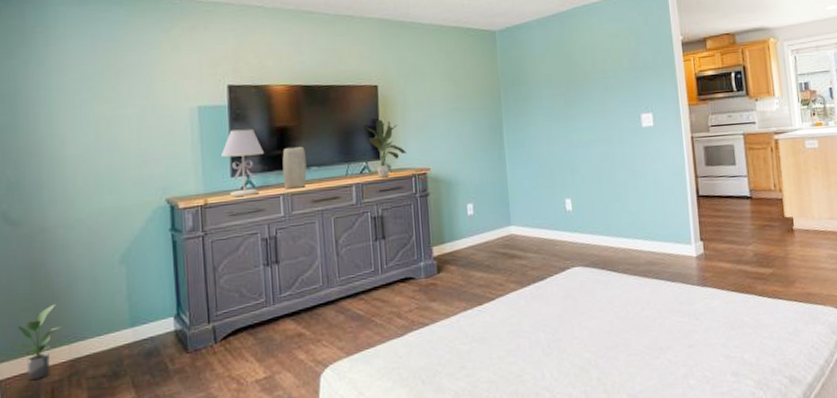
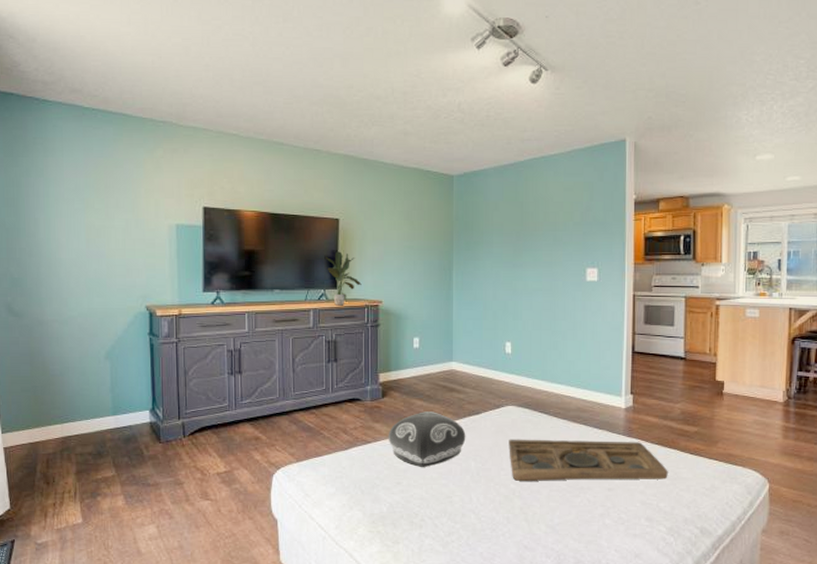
potted plant: present [12,304,63,381] -> none [14,388,57,451]
table lamp: present [220,129,264,198] -> none [194,249,233,311]
vase: present [282,146,307,190] -> none [249,269,270,309]
cushion: none [447,282,533,346] -> present [388,411,466,467]
decorative tray: none [578,291,749,349] -> present [509,439,668,481]

